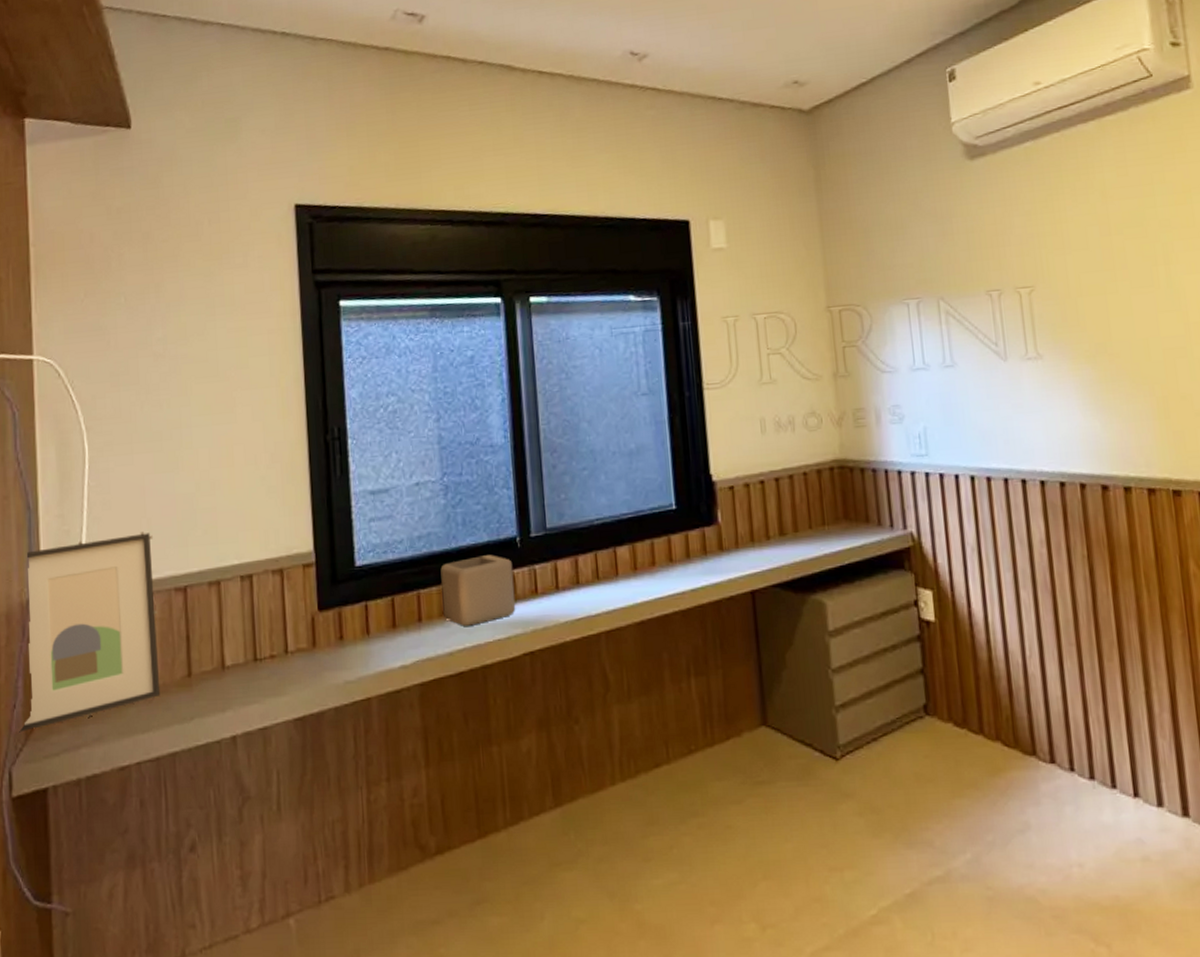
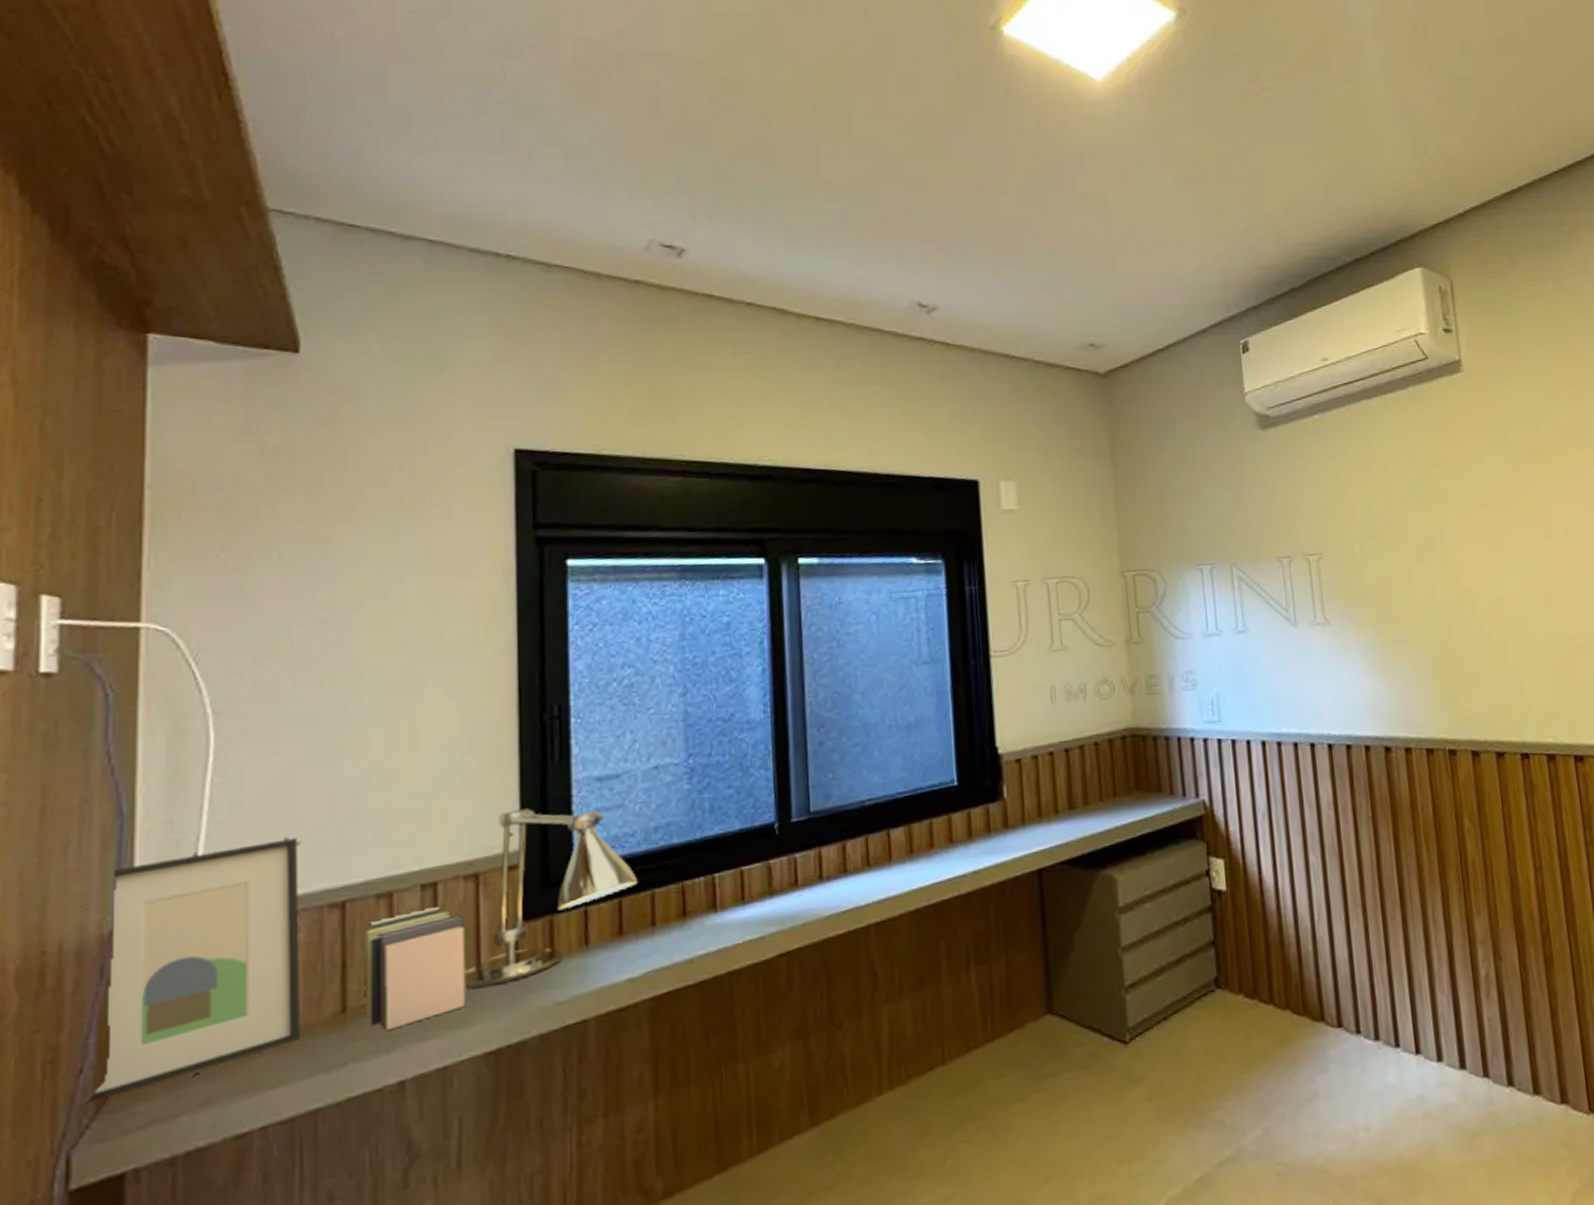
books: none [201,593,279,695] -> present [364,905,467,1032]
desk lamp: none [276,514,407,665] -> present [465,807,638,989]
desk organizer: present [440,555,516,628] -> none [681,844,772,929]

